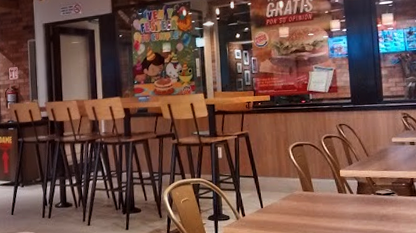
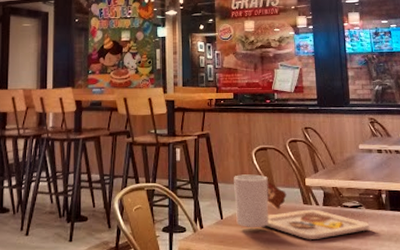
food tray: none [272,168,402,224] -> present [234,174,370,239]

